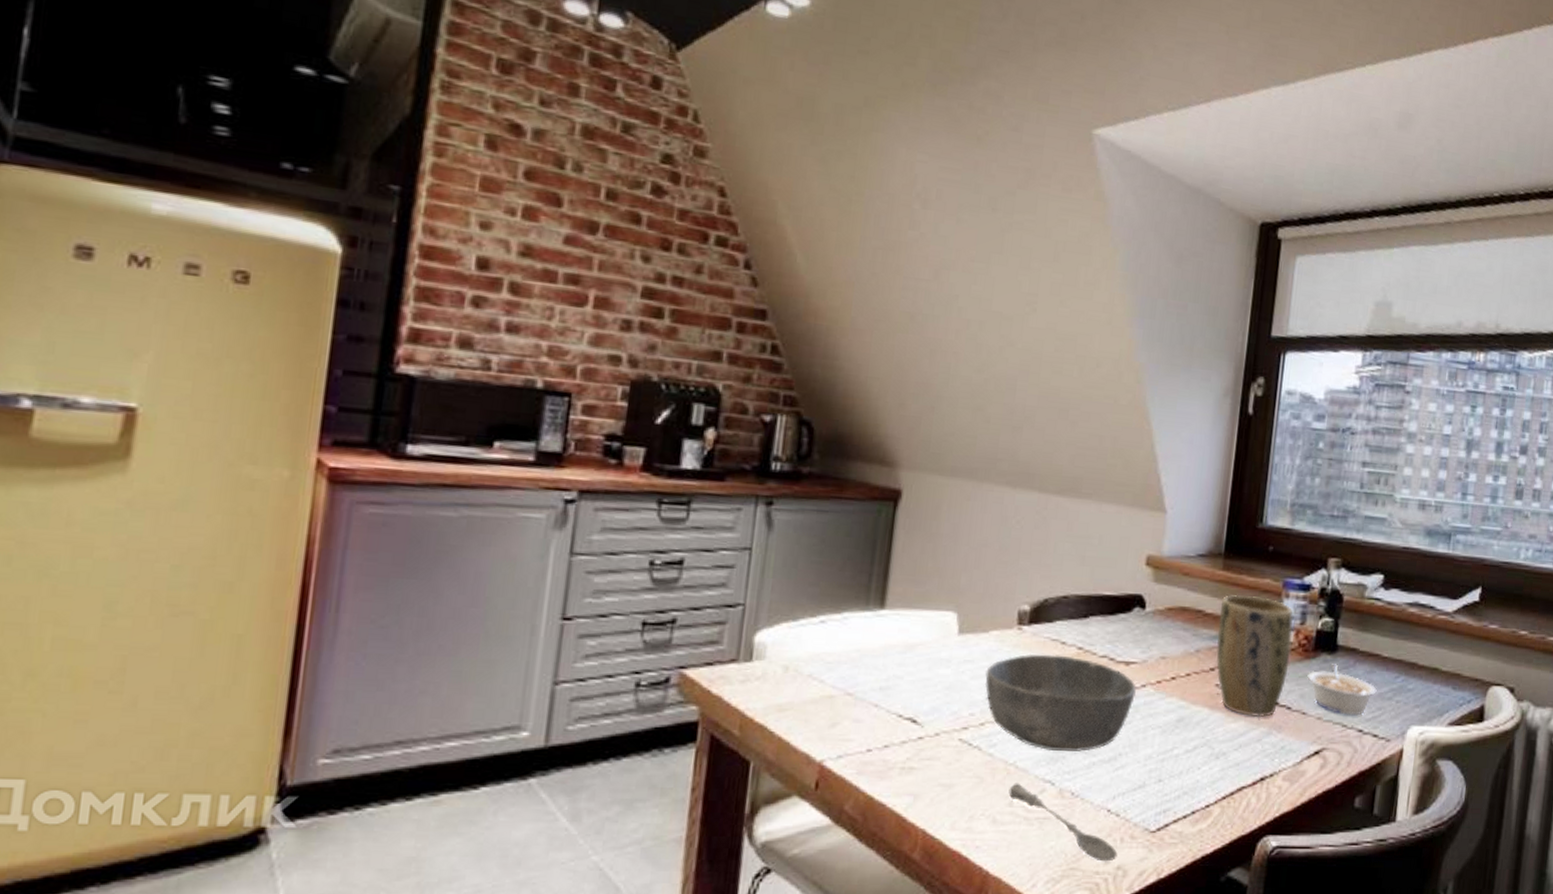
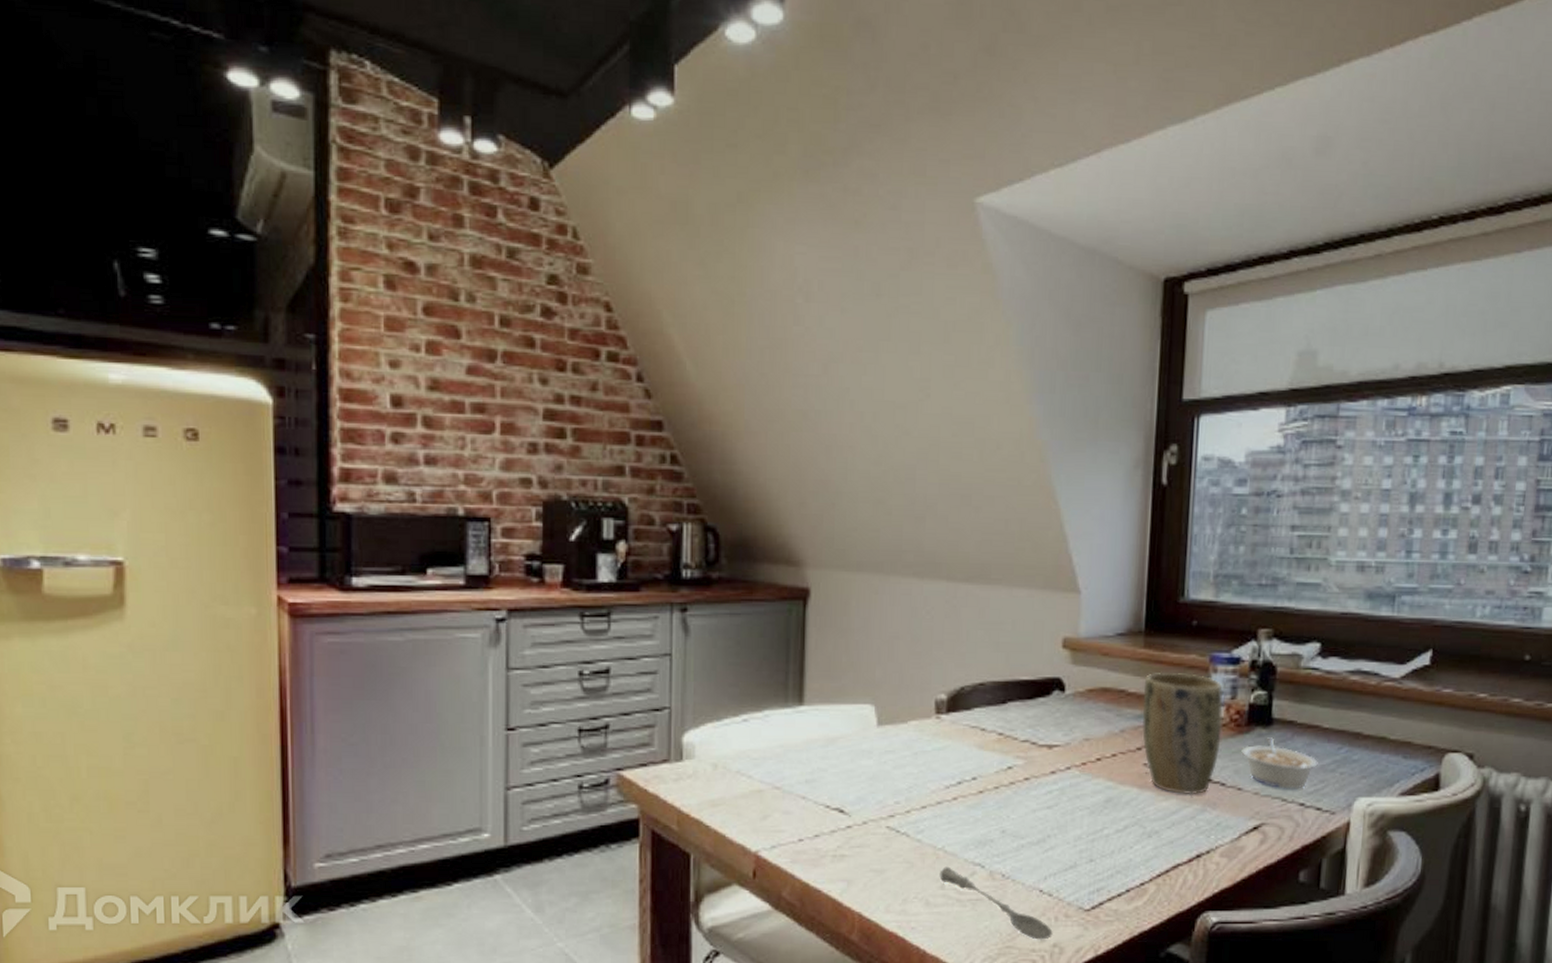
bowl: present [984,653,1137,752] -> none [907,741,1062,835]

